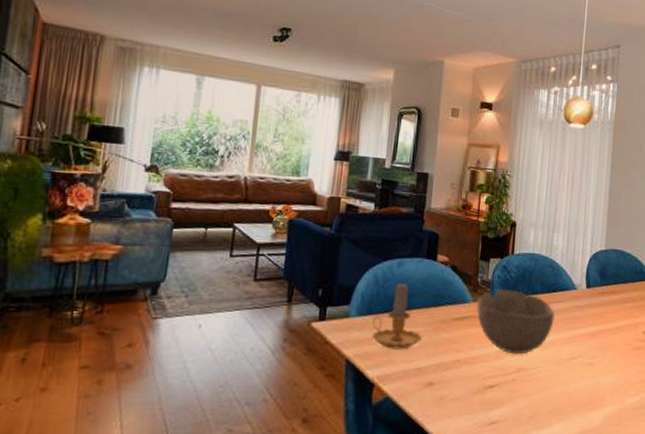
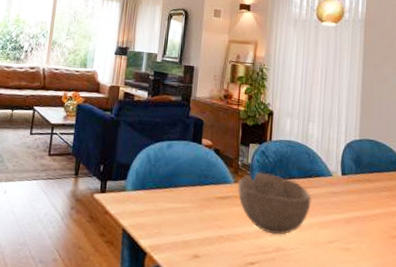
candle: present [372,282,422,350] -> none [145,162,188,223]

